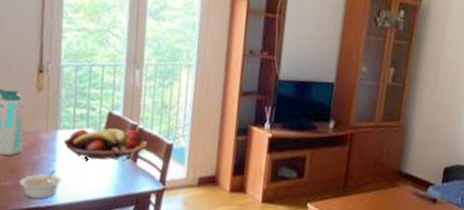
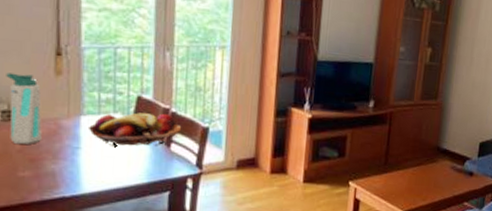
legume: present [19,170,62,199] -> none [40,158,88,189]

